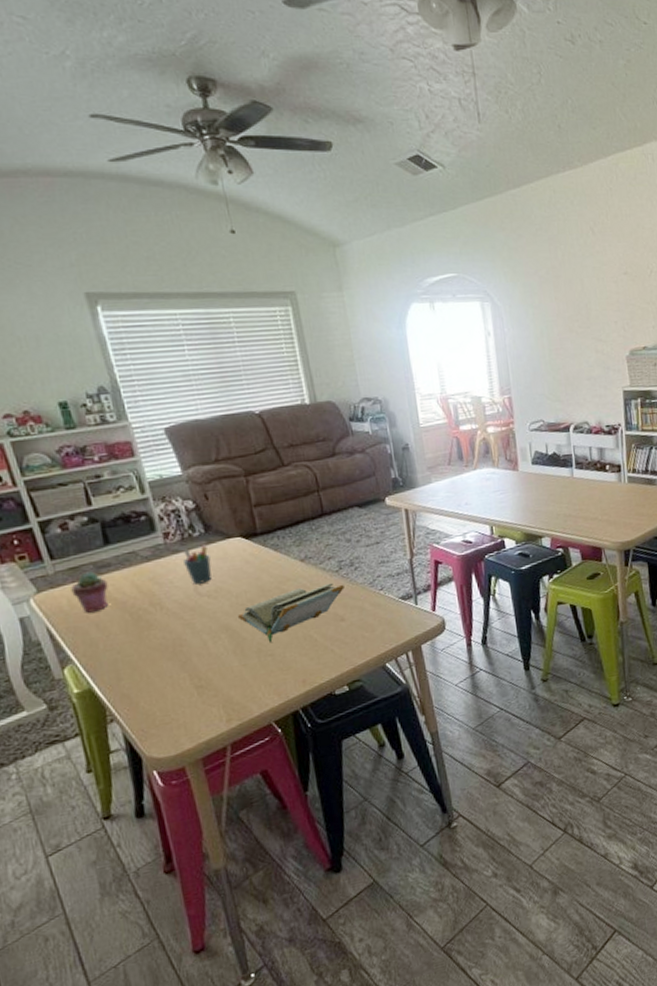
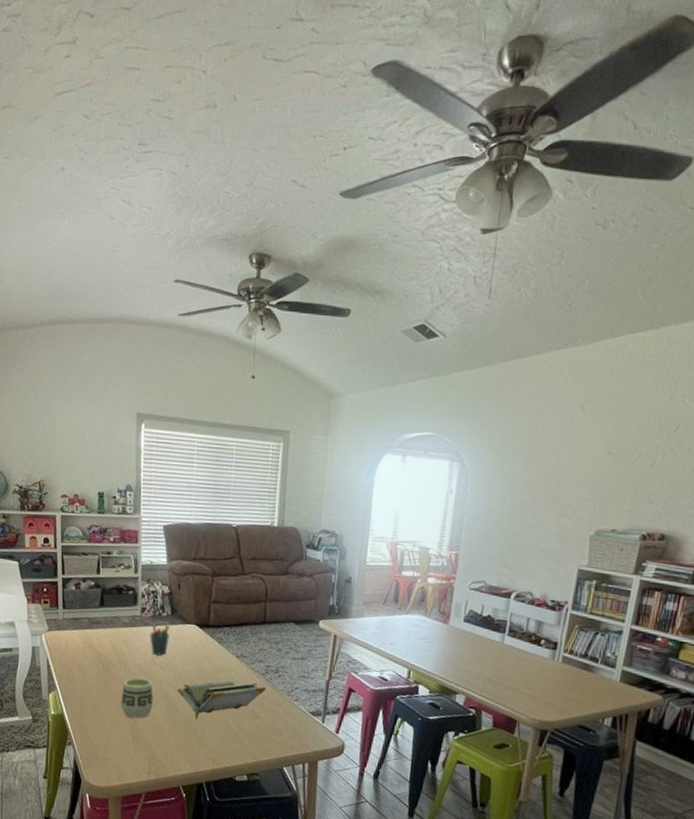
potted succulent: present [71,571,109,613] -> none [69,624,95,656]
cup: none [164,615,213,666] -> present [120,677,154,719]

